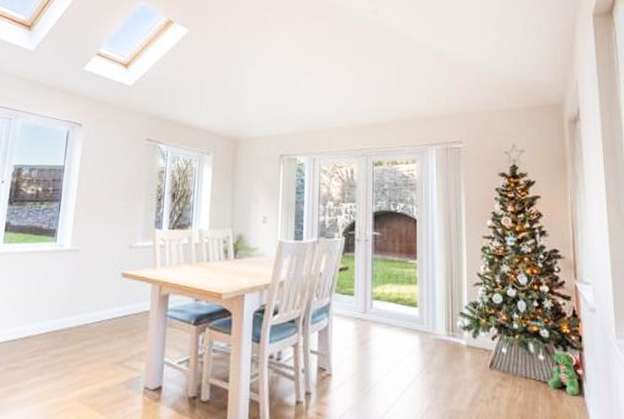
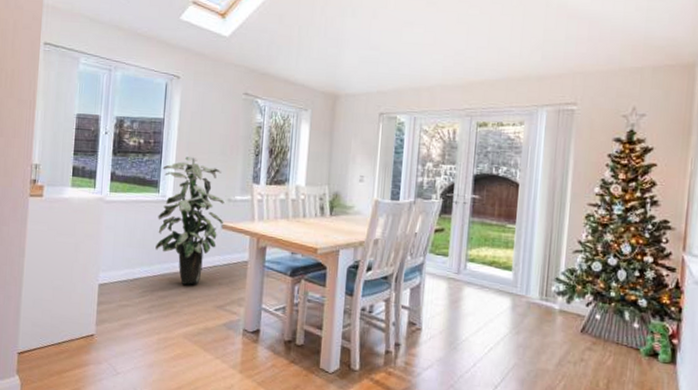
indoor plant: none [50,203,126,340] -> present [155,156,225,285]

